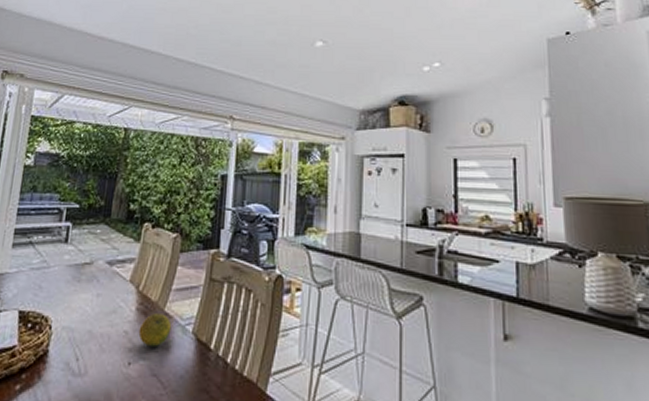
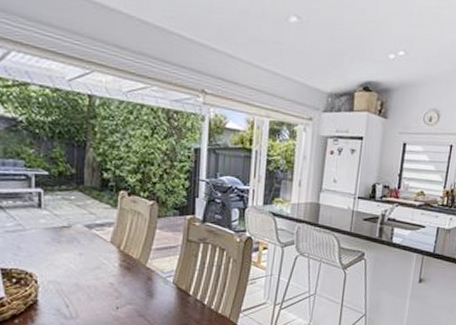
fruit: present [138,313,172,347] -> none [123,268,154,295]

